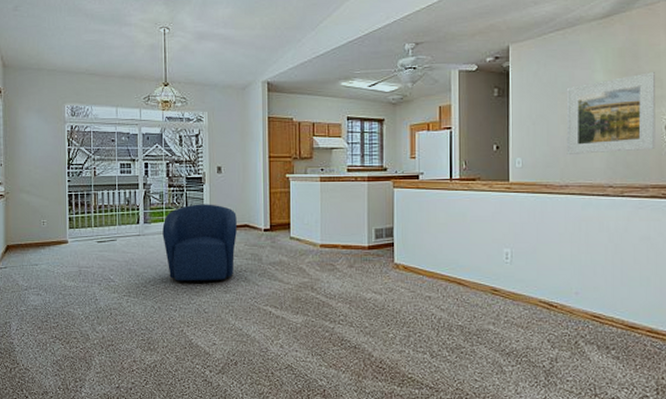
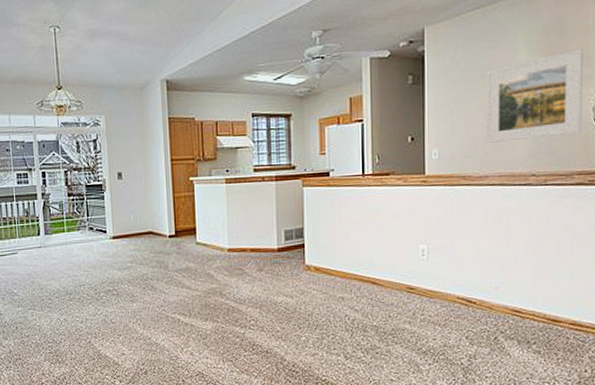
armchair: present [162,204,237,284] -> none [64,211,141,295]

